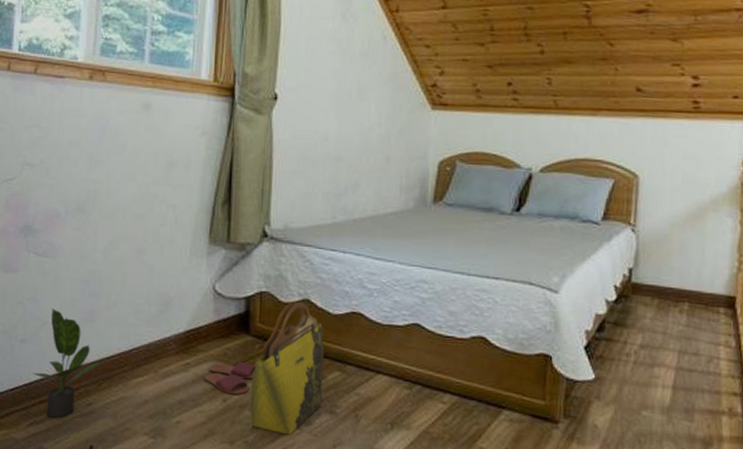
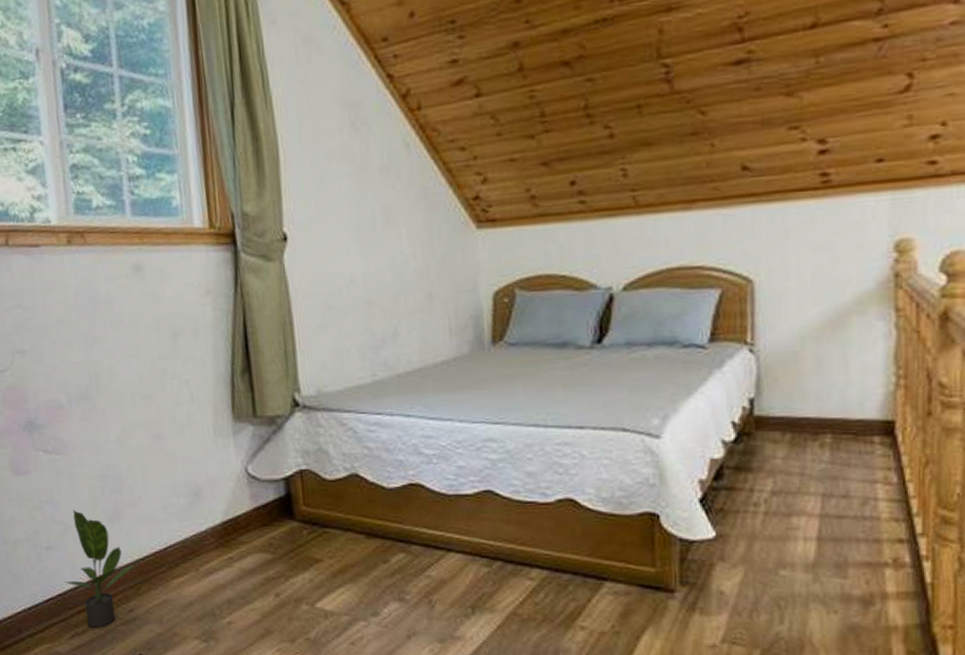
slippers: present [204,361,255,395] -> none [250,550,307,589]
tote bag: present [250,301,324,435] -> none [304,477,388,628]

